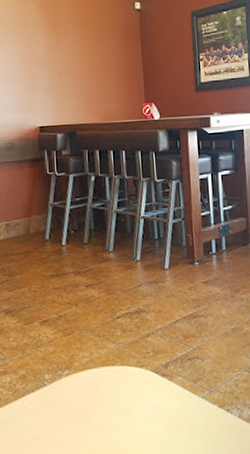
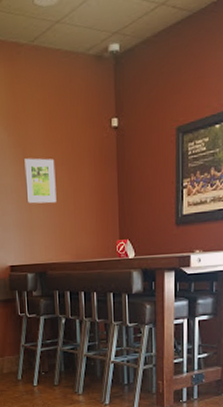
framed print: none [54,31,86,71] -> present [23,158,57,204]

